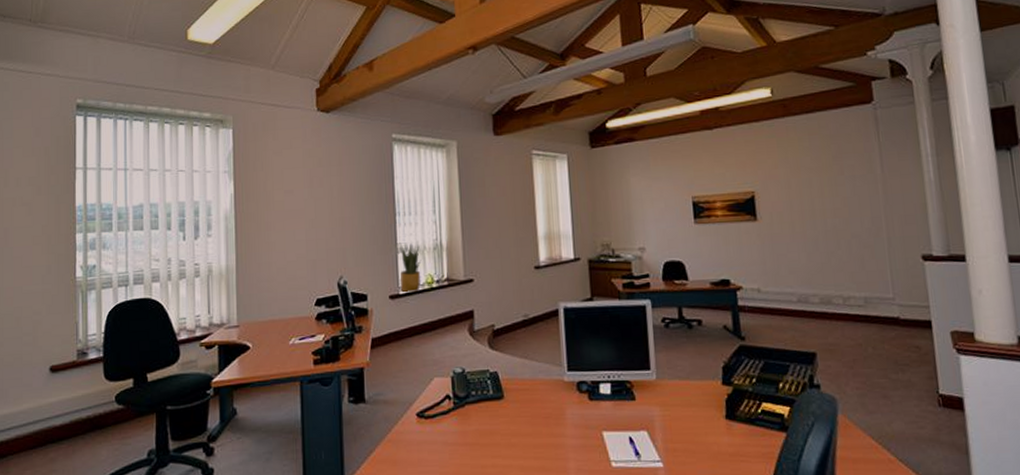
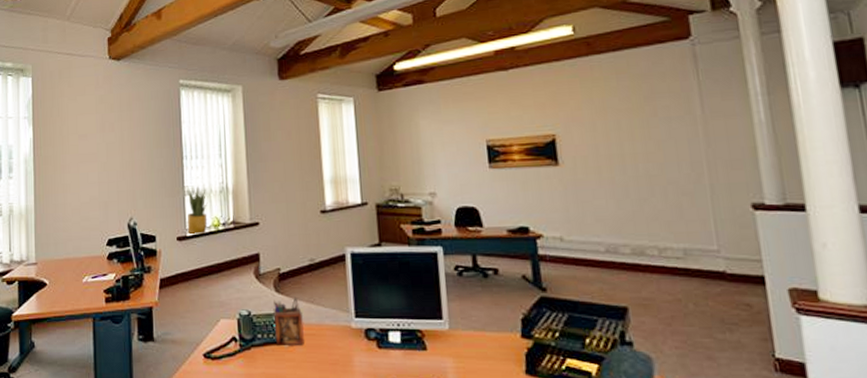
desk organizer: none [487,352,518,401] -> present [273,296,304,345]

